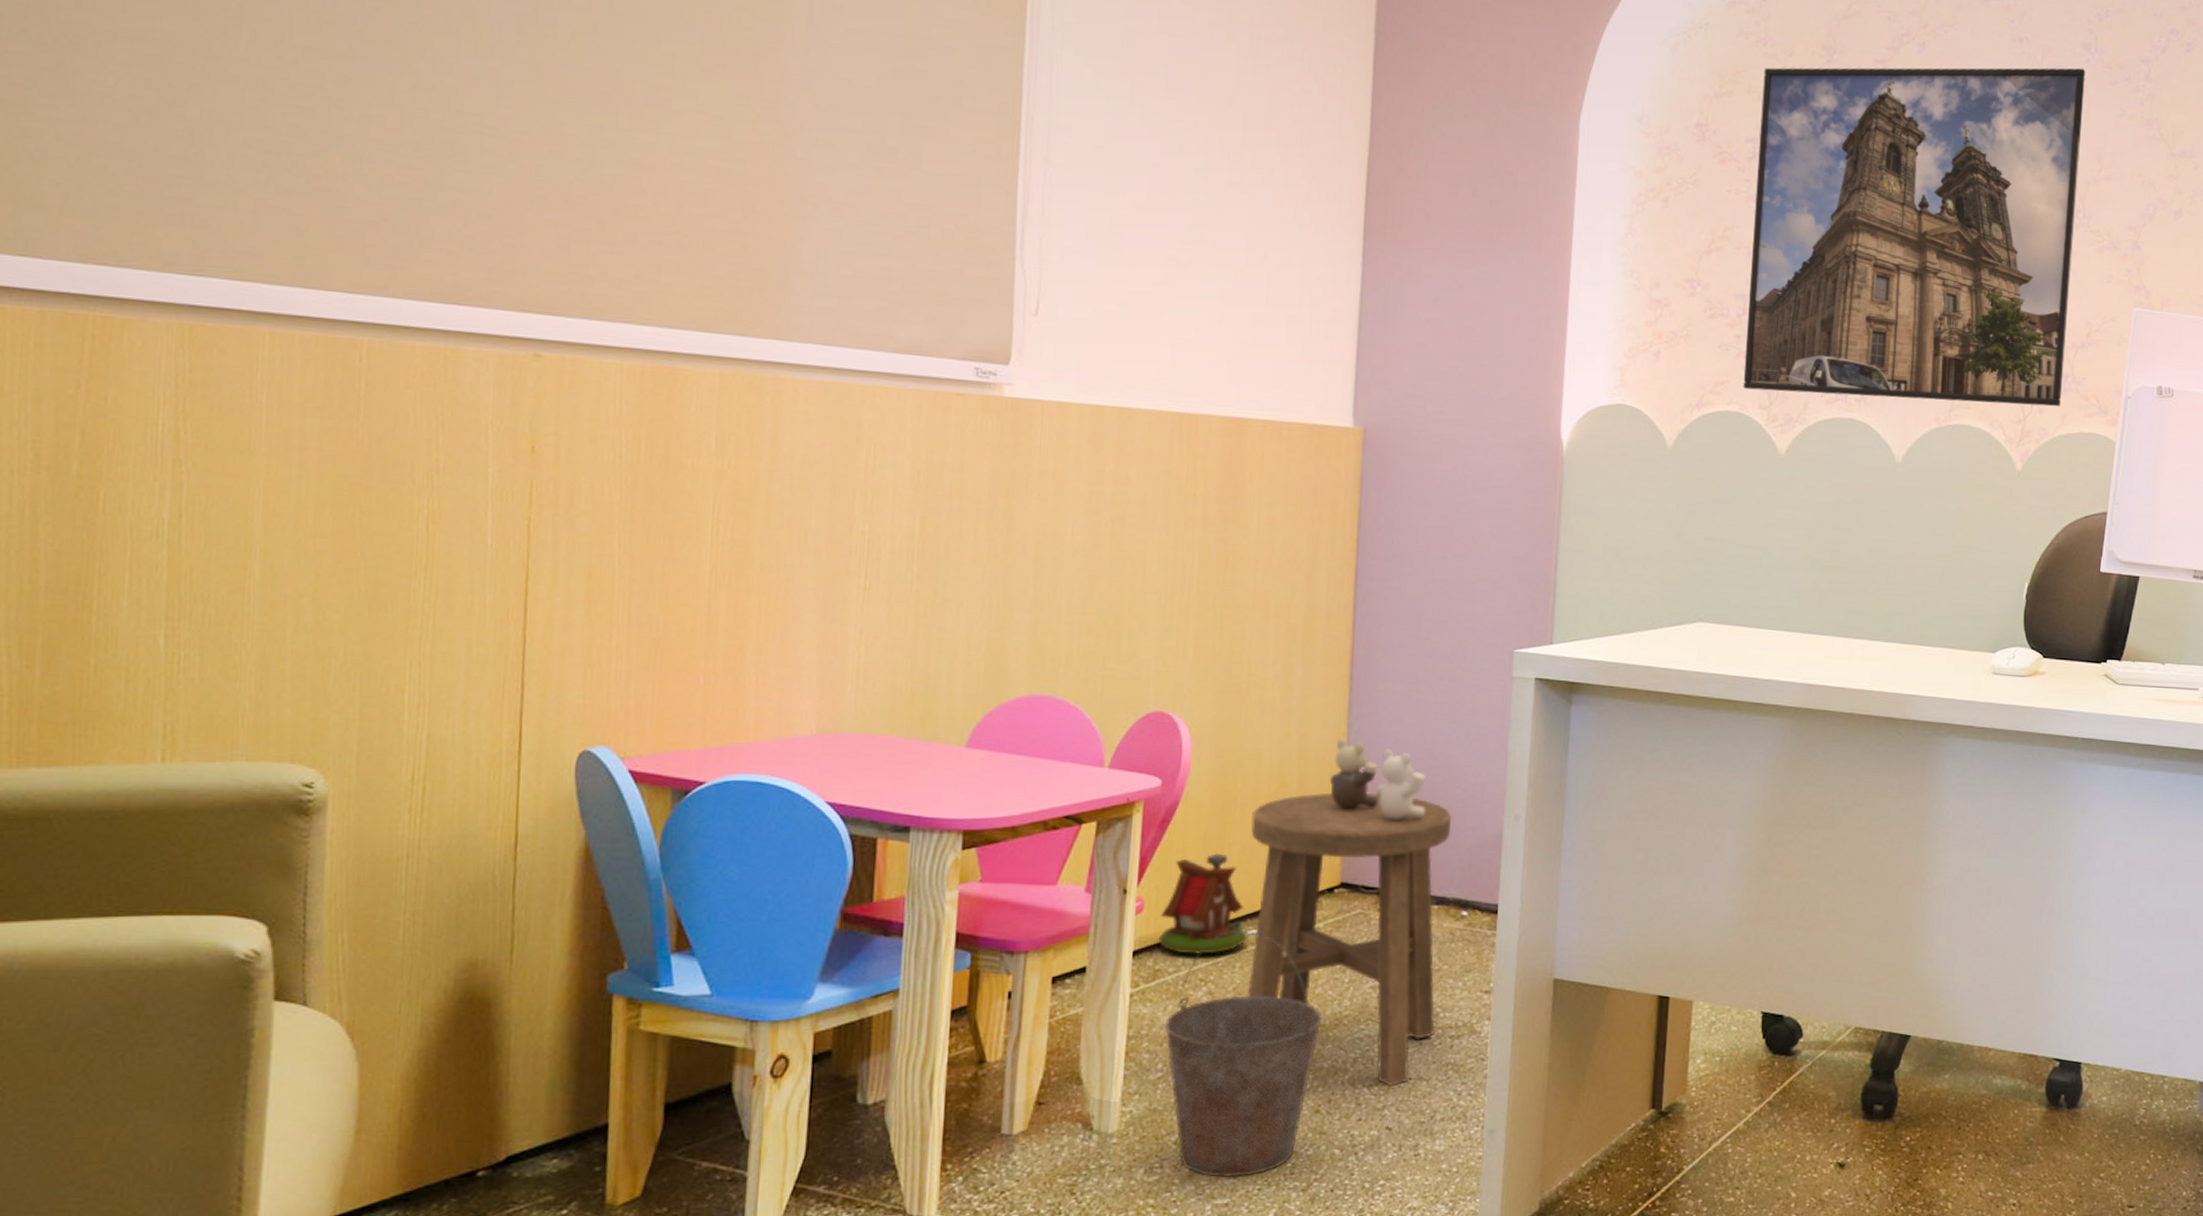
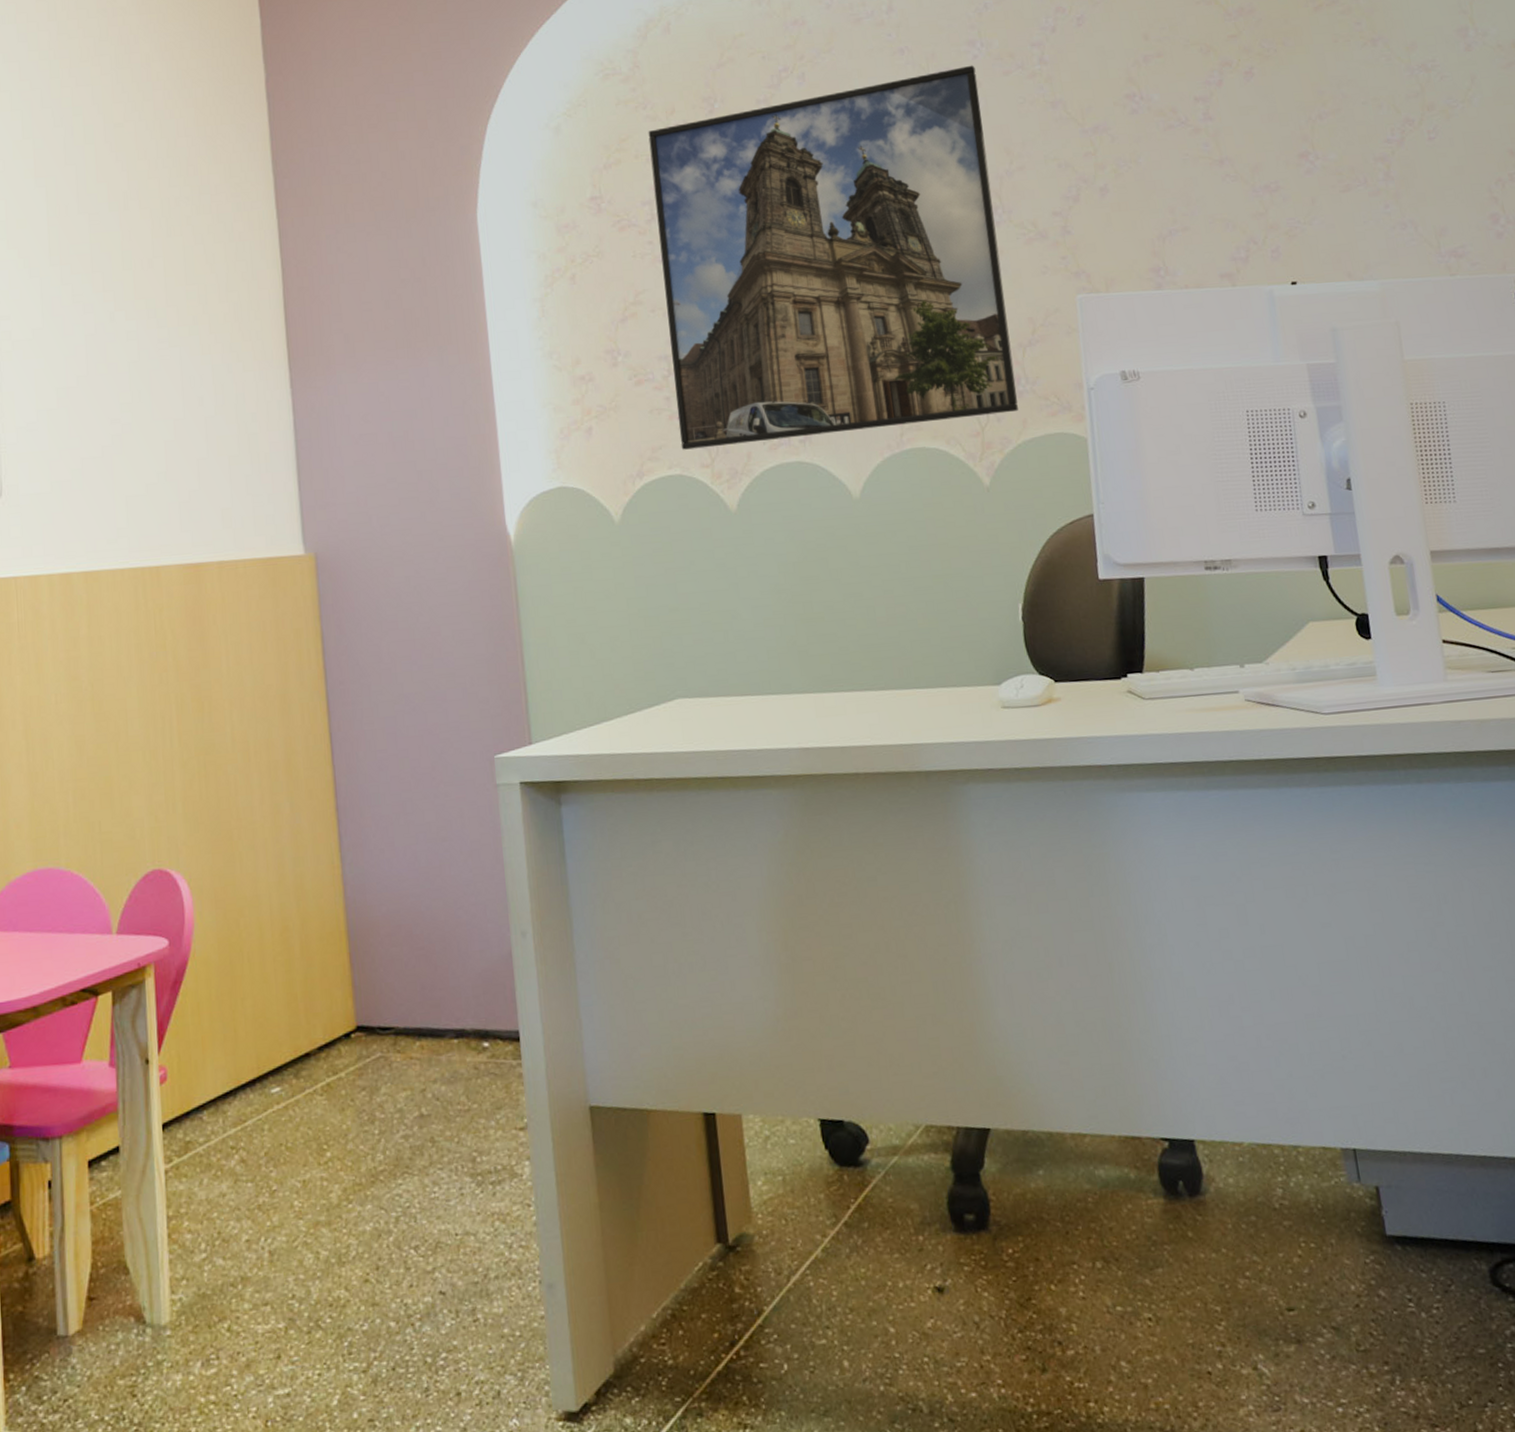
toy house: present [1158,853,1248,954] -> none [184,1010,273,1121]
bucket: present [1165,931,1322,1177] -> none [203,1089,358,1364]
stool: present [1248,792,1451,1086] -> none [260,925,475,1245]
teddy bear: present [1329,738,1426,820] -> none [330,872,431,953]

